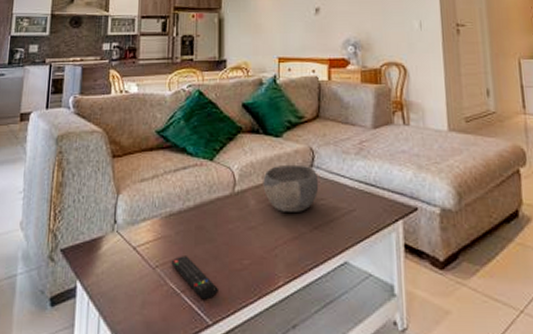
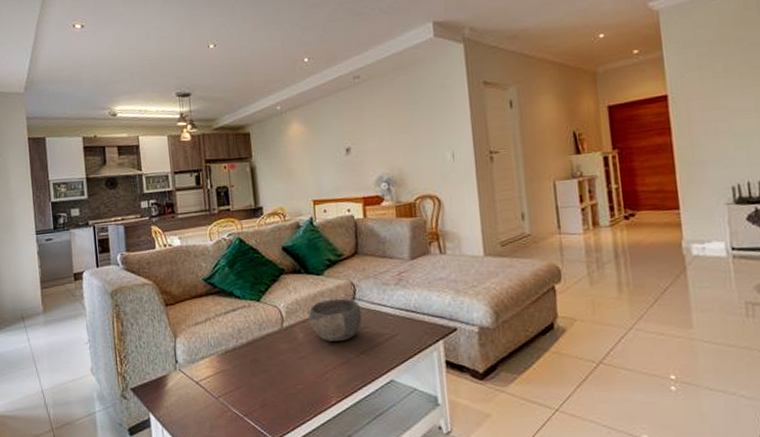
remote control: present [171,256,218,300] -> none [232,385,277,421]

